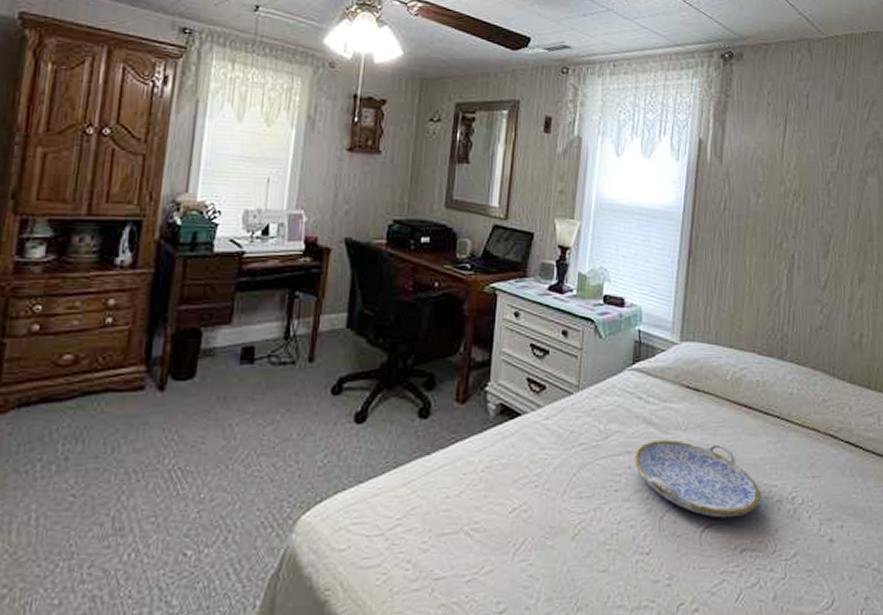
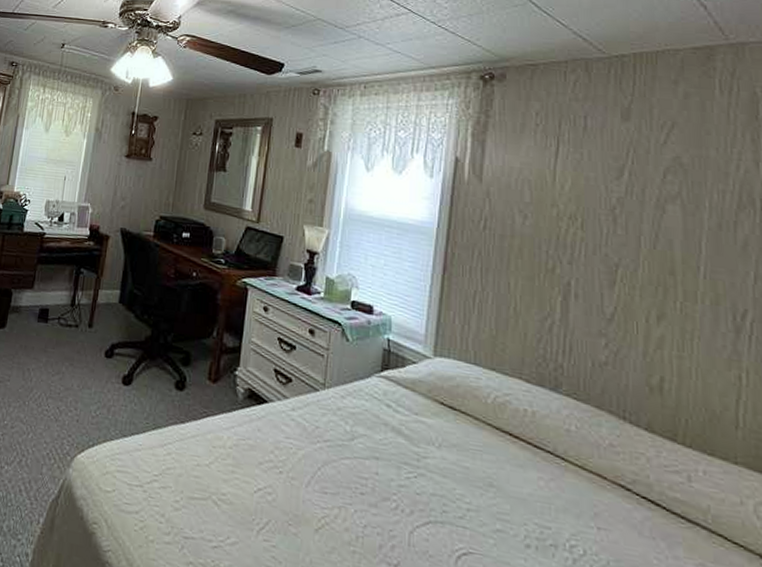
serving tray: present [634,439,760,518] -> none [382,451,529,552]

